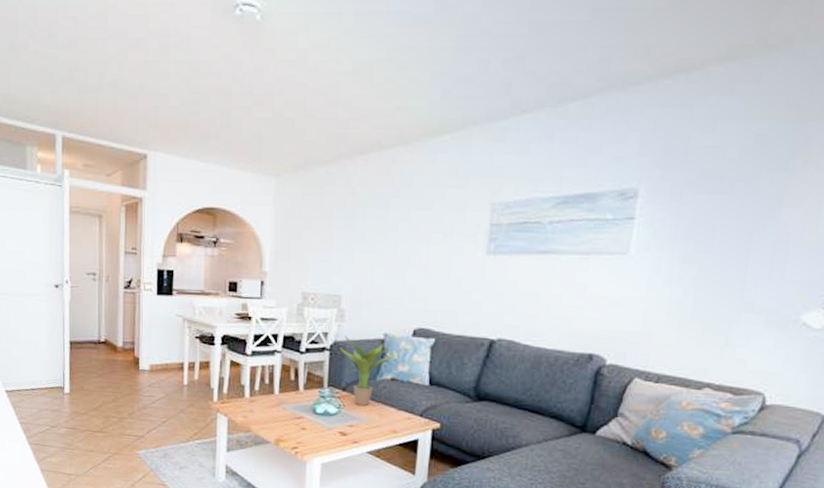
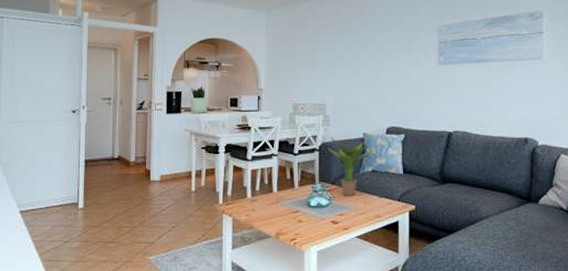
planter: none [182,265,204,298] -> present [189,86,209,114]

